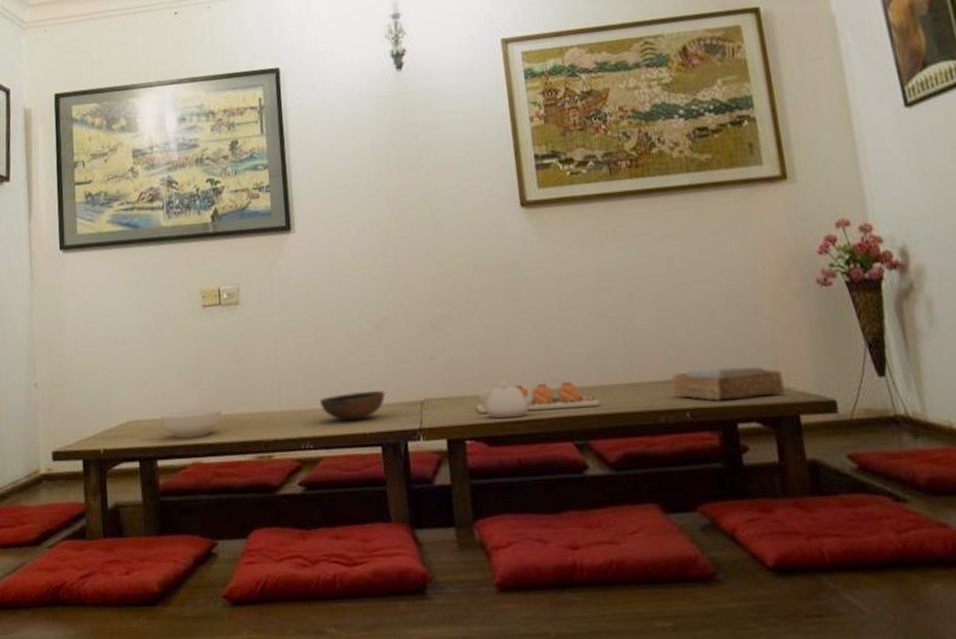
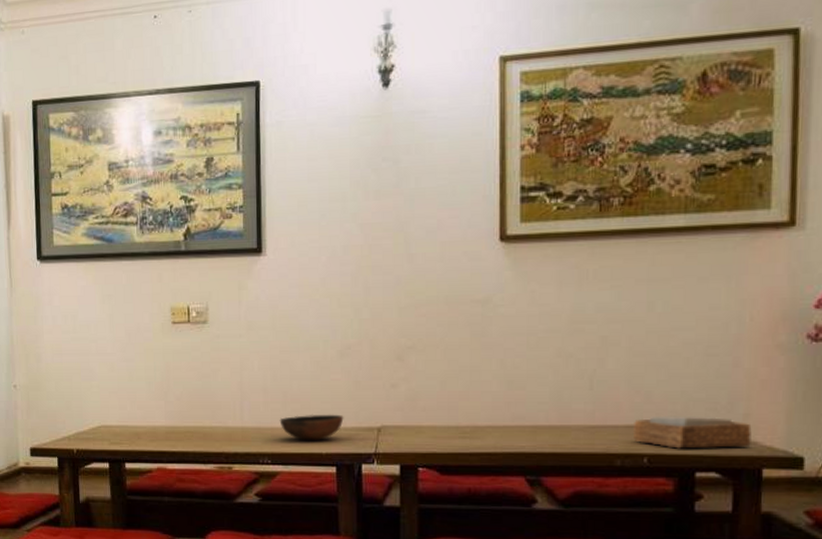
bowl: present [159,406,223,439] -> none [128,418,187,445]
sushi platter: present [476,381,600,414] -> none [432,419,557,446]
teapot: present [479,381,536,419] -> none [435,416,495,450]

